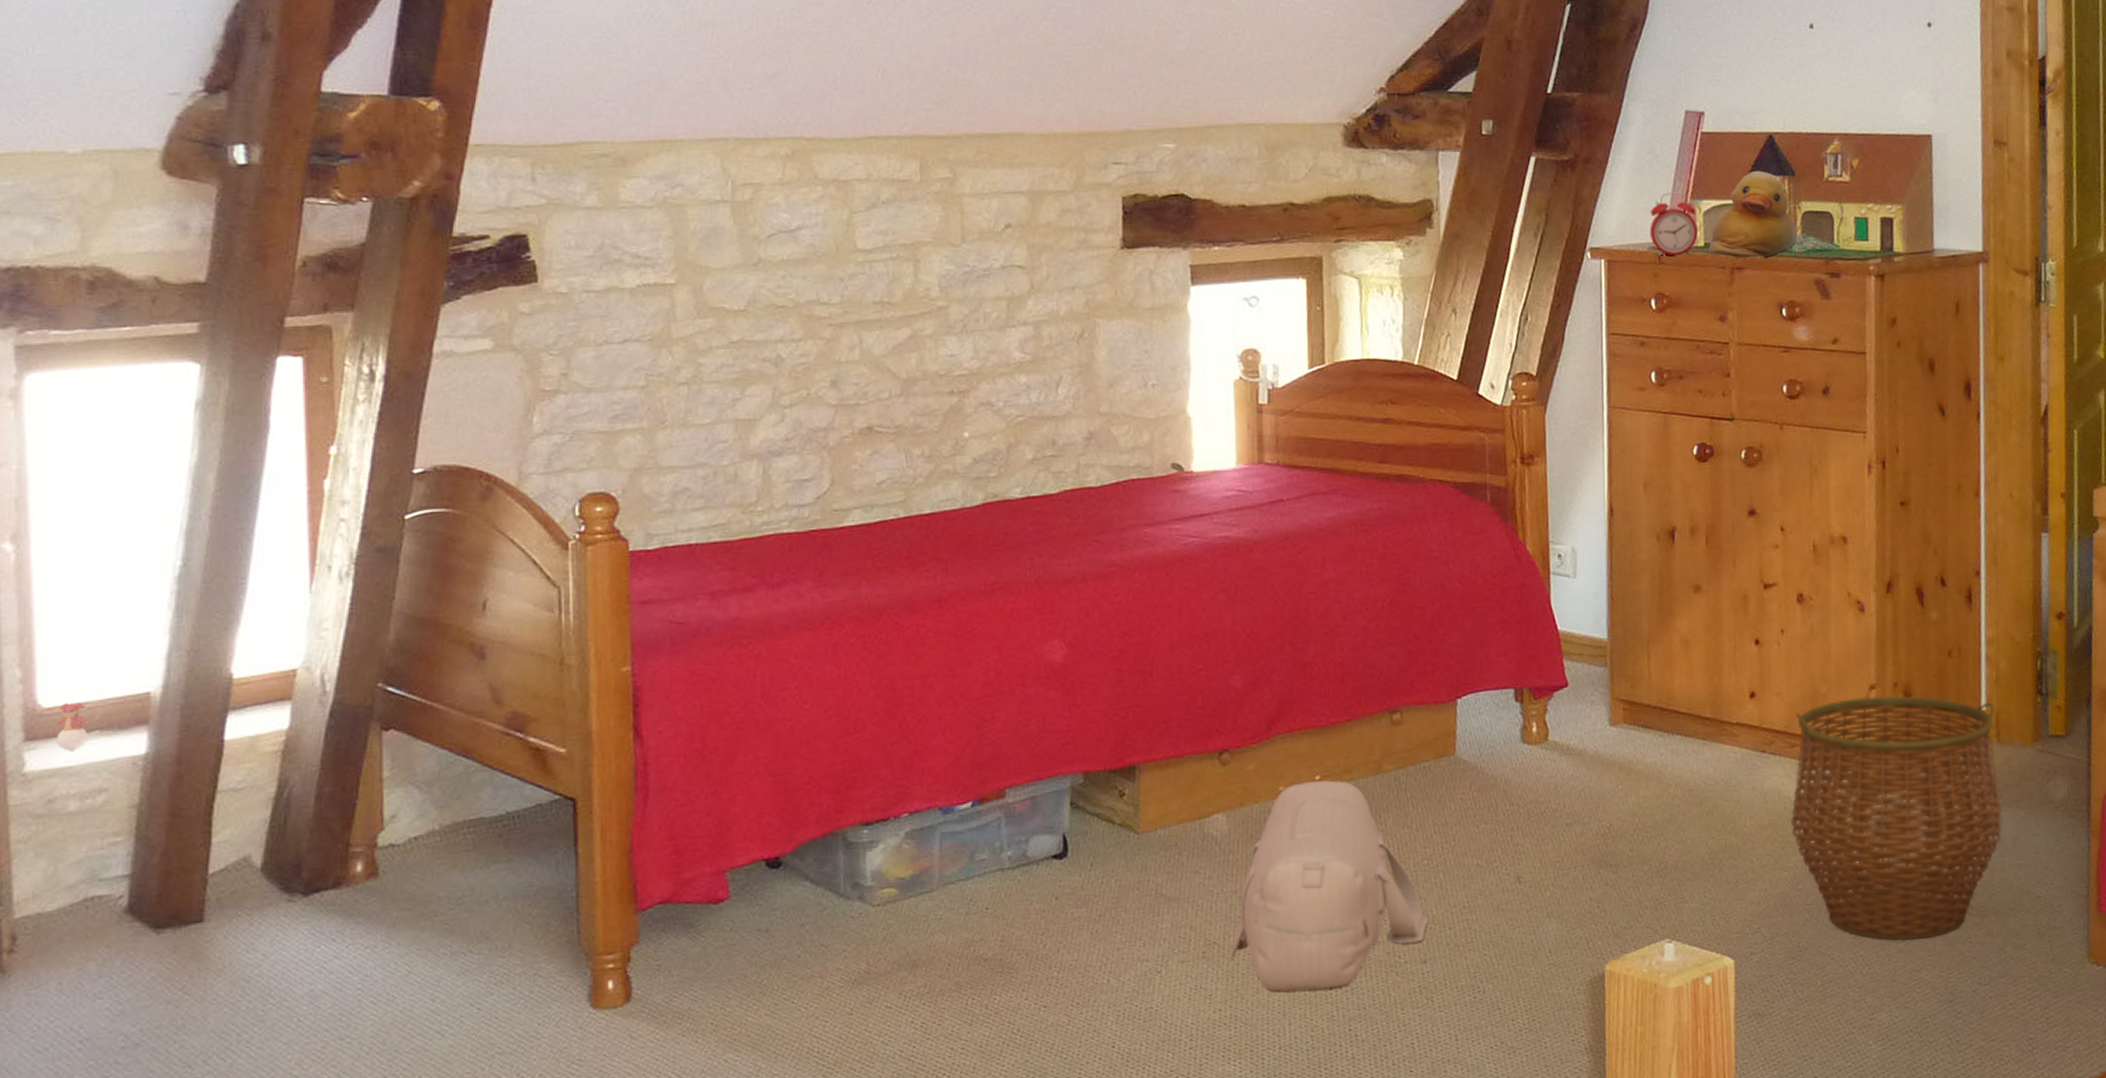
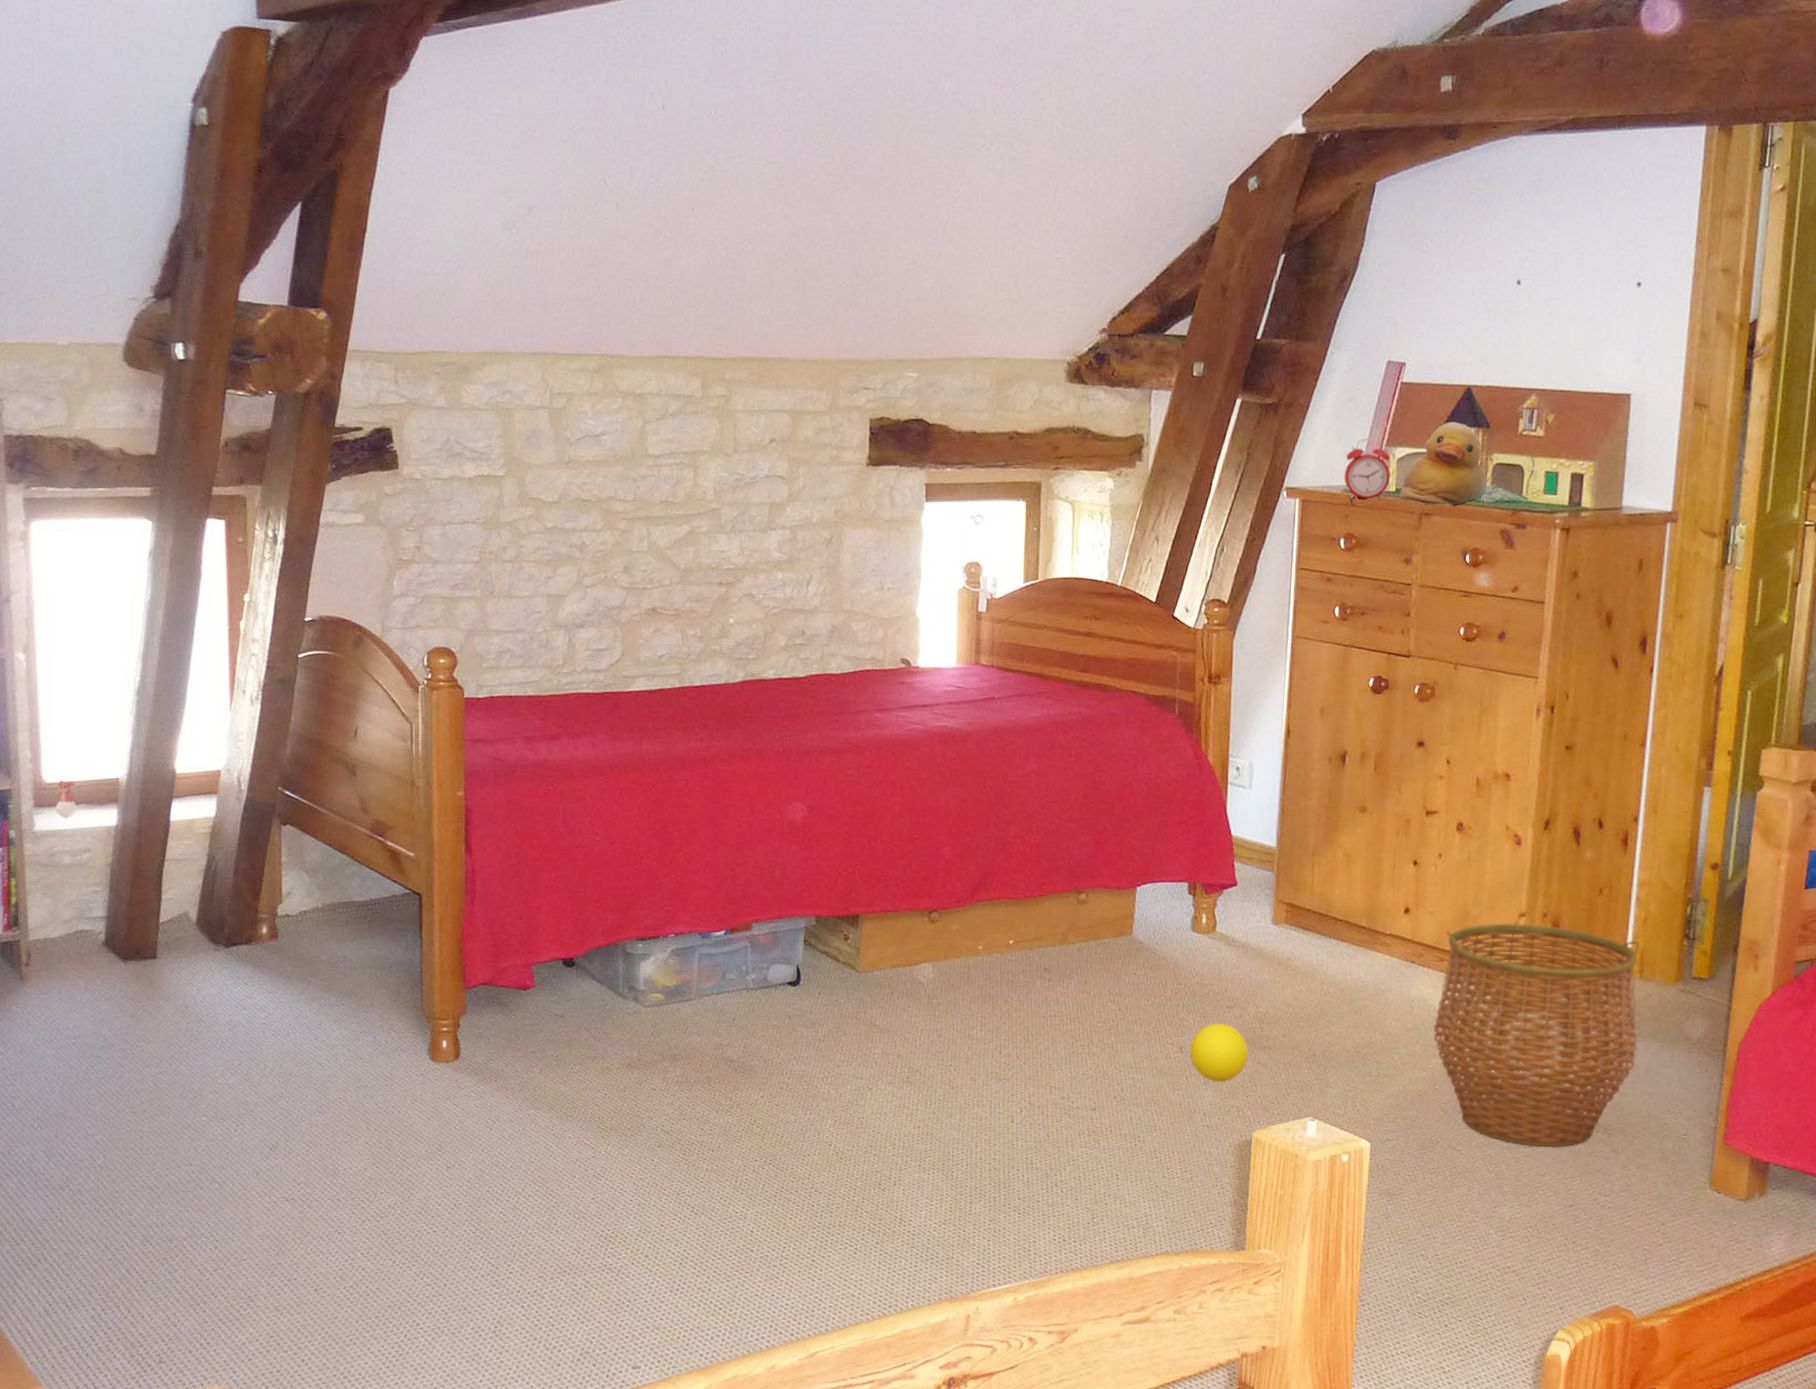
duffel bag: present [1231,780,1429,992] -> none [930,945,1100,1122]
ball: none [1529,844,1594,912] -> present [1190,1023,1248,1081]

